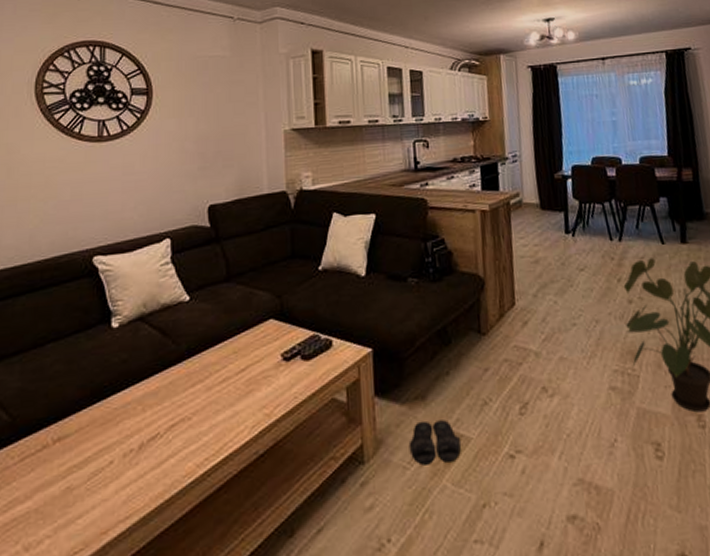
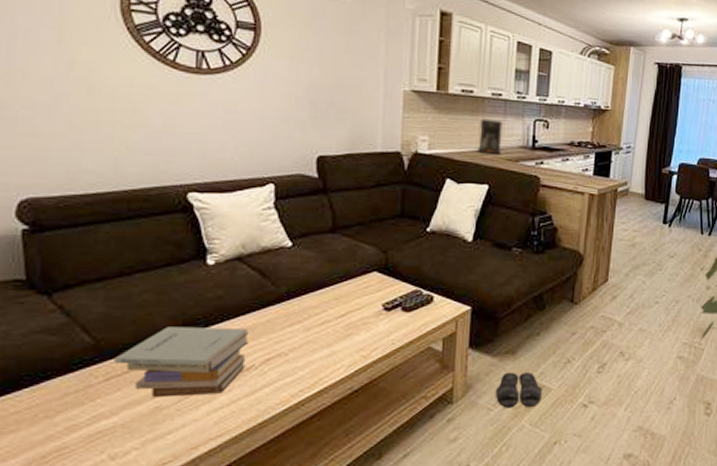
books: none [29,393,153,476] -> present [114,326,249,397]
coffee maker: none [360,146,384,182] -> present [478,119,503,154]

